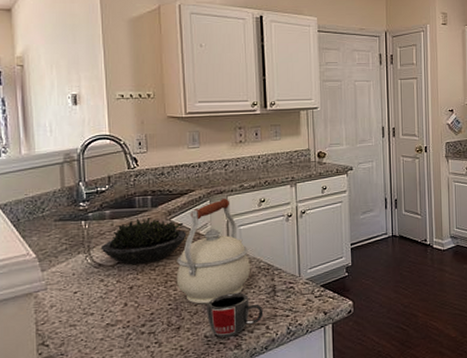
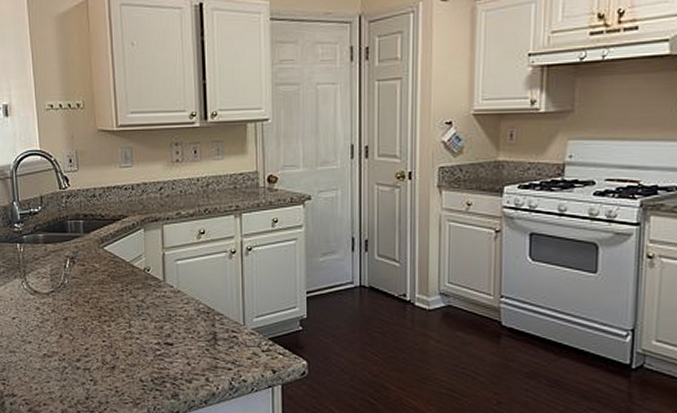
succulent plant: present [100,218,187,265] -> none [35,244,120,295]
kettle: present [176,198,251,304] -> none [110,226,189,345]
mug: present [207,292,264,338] -> none [142,336,203,384]

